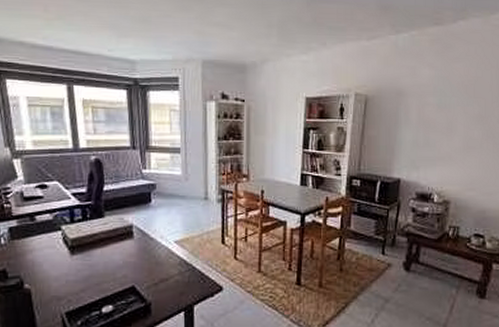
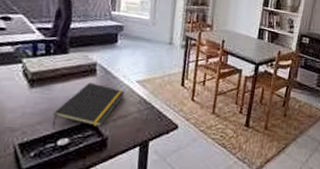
notepad: none [95,246,164,292] -> present [53,82,125,126]

